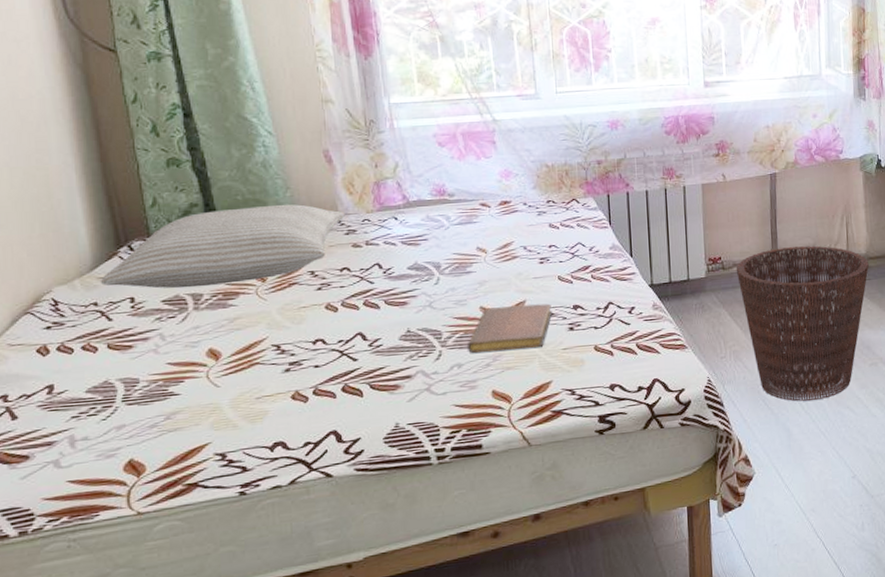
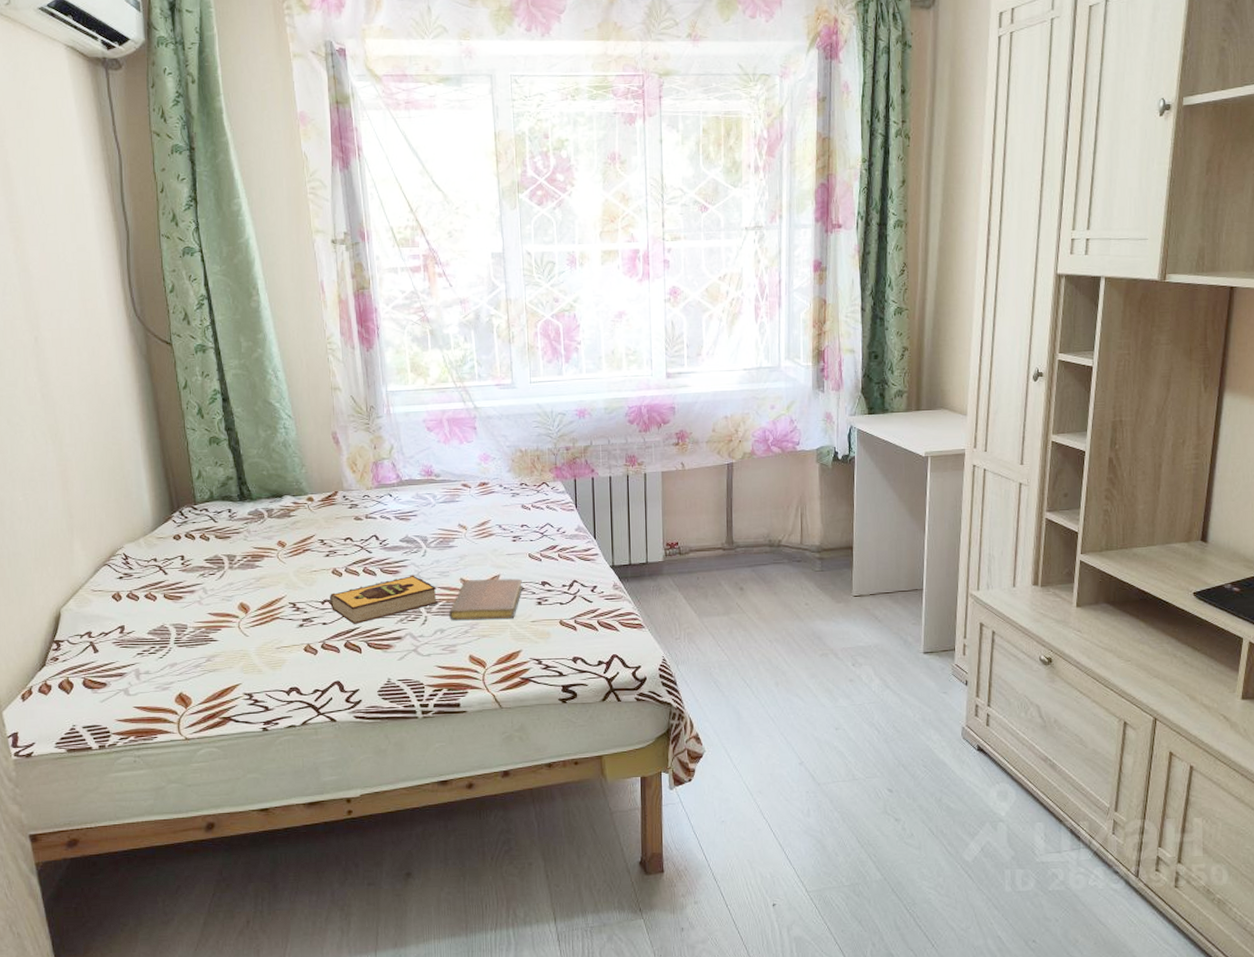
pillow: present [101,204,345,289] -> none [159,479,349,550]
hardback book: none [323,305,455,365] -> present [330,575,438,624]
basket: present [736,245,869,402] -> none [692,535,822,686]

